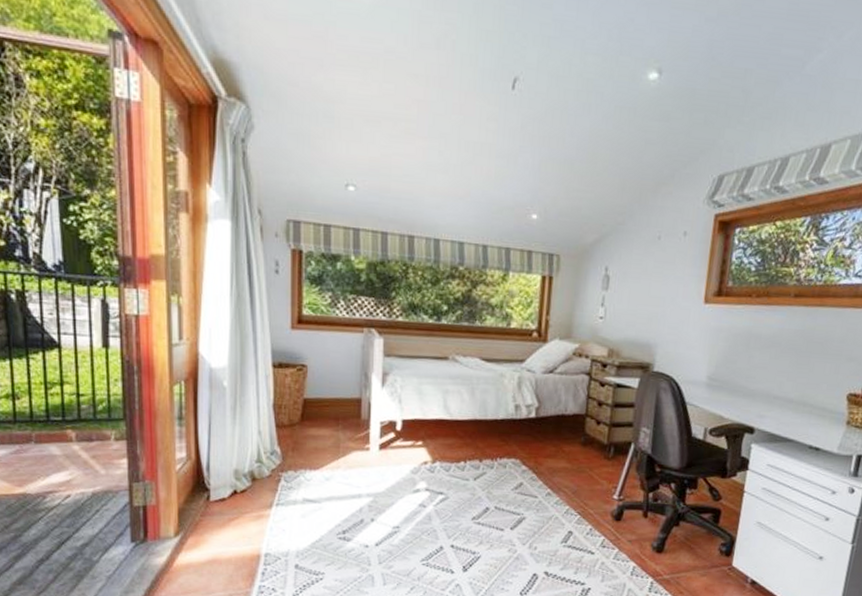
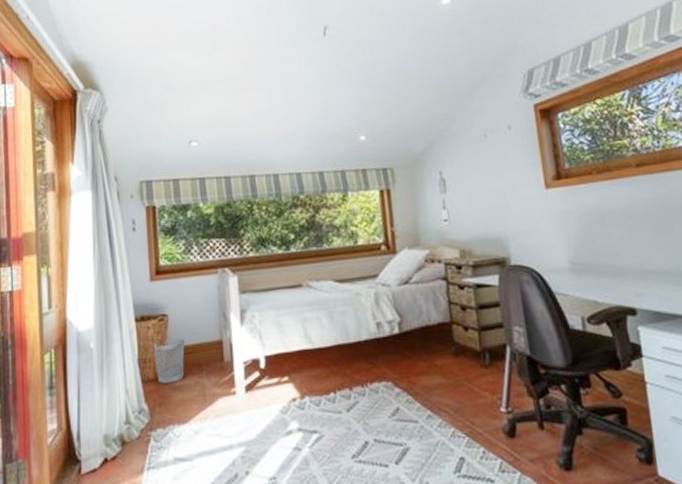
wastebasket: none [289,389,322,431] -> present [153,338,185,383]

